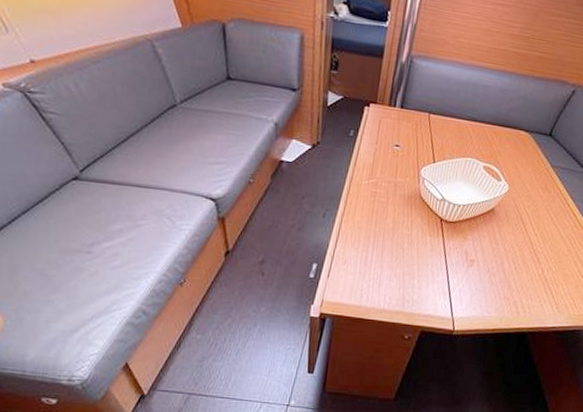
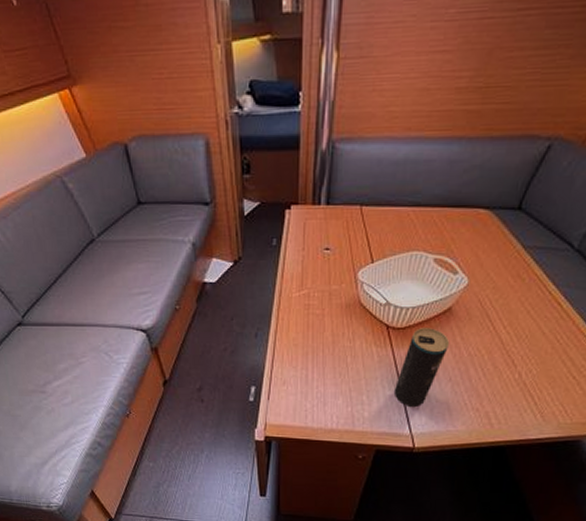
beverage can: none [441,223,490,293] -> present [393,328,449,406]

